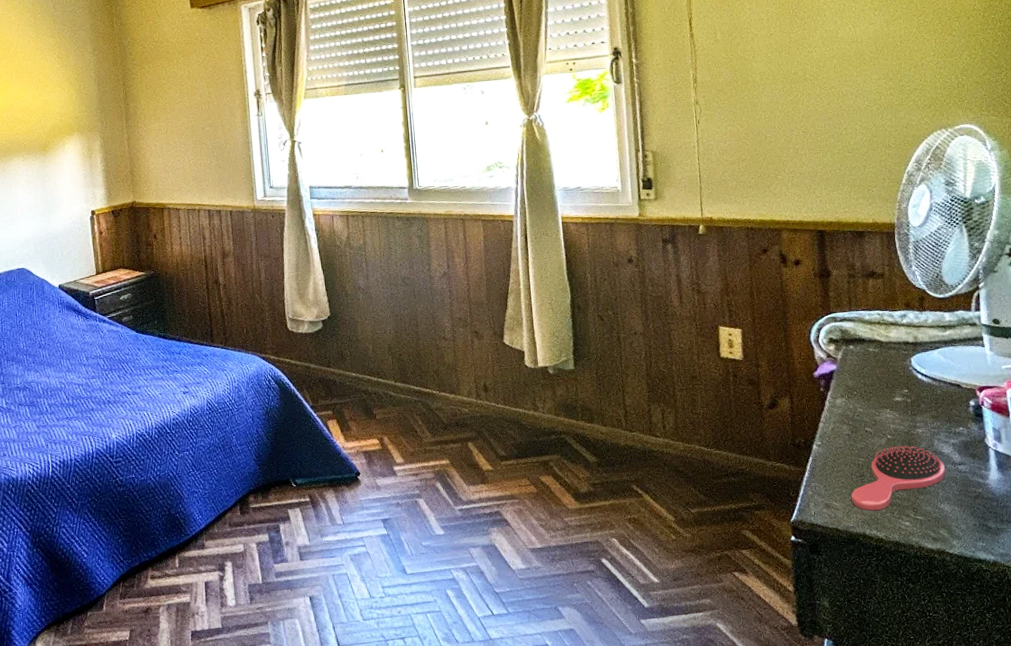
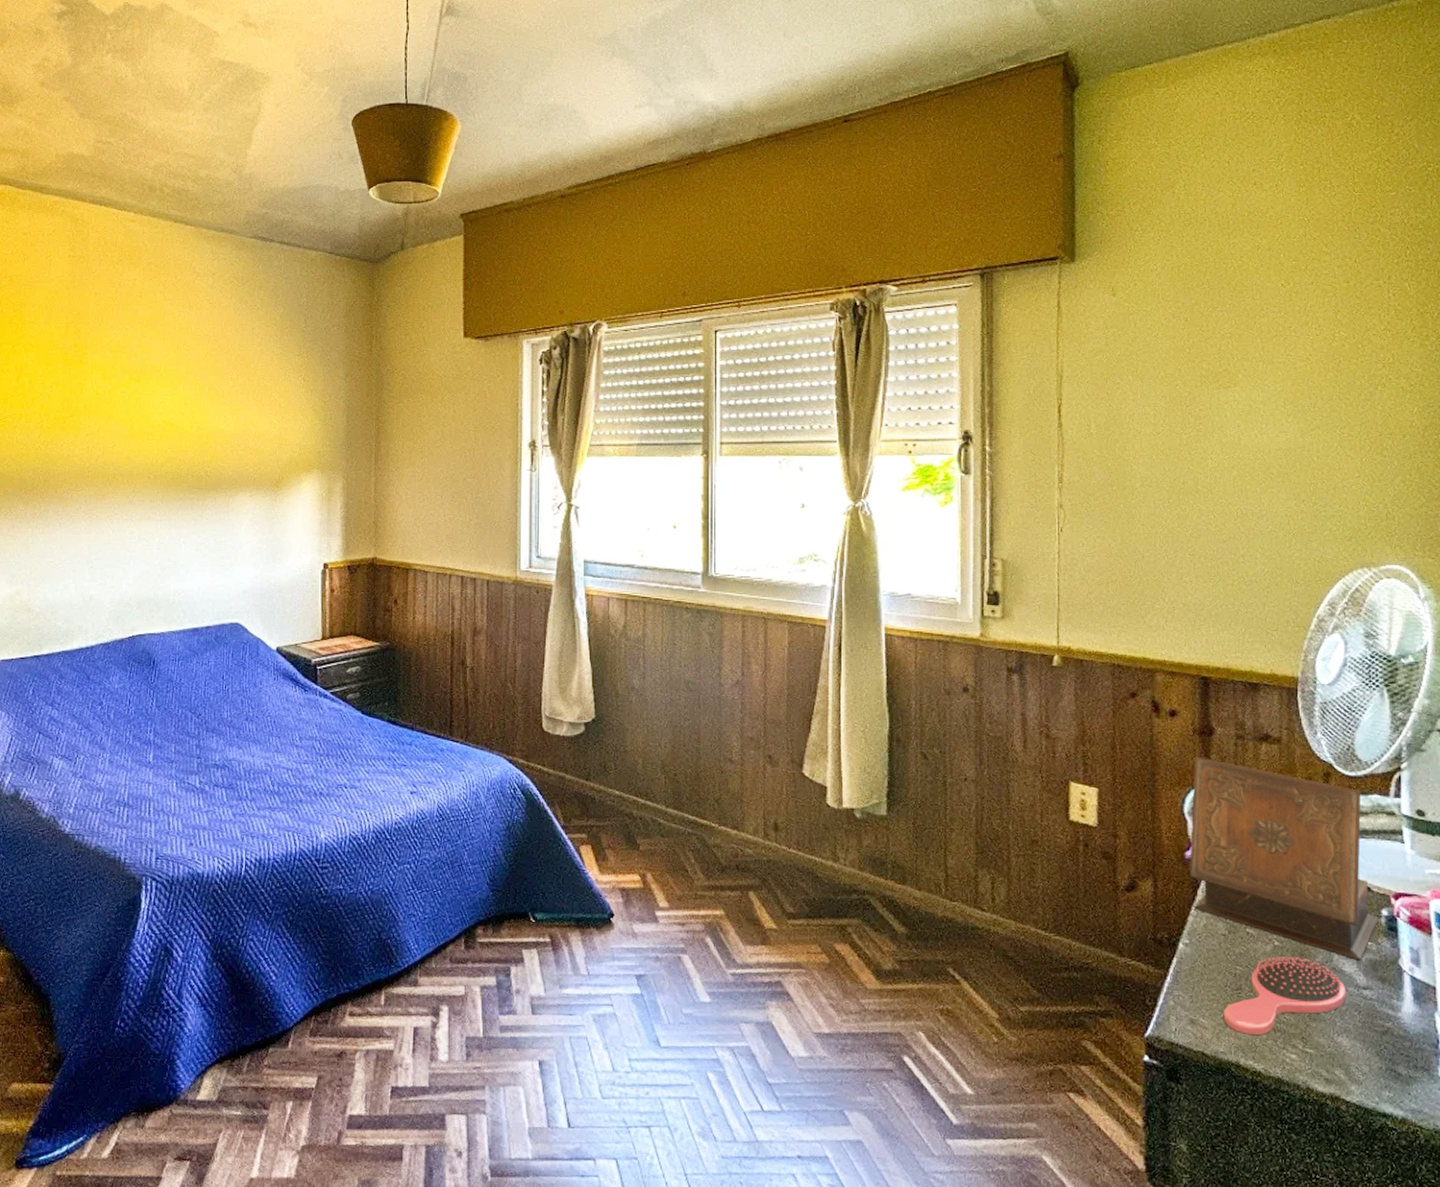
jewelry box: none [816,295,968,444] -> present [1189,756,1379,962]

